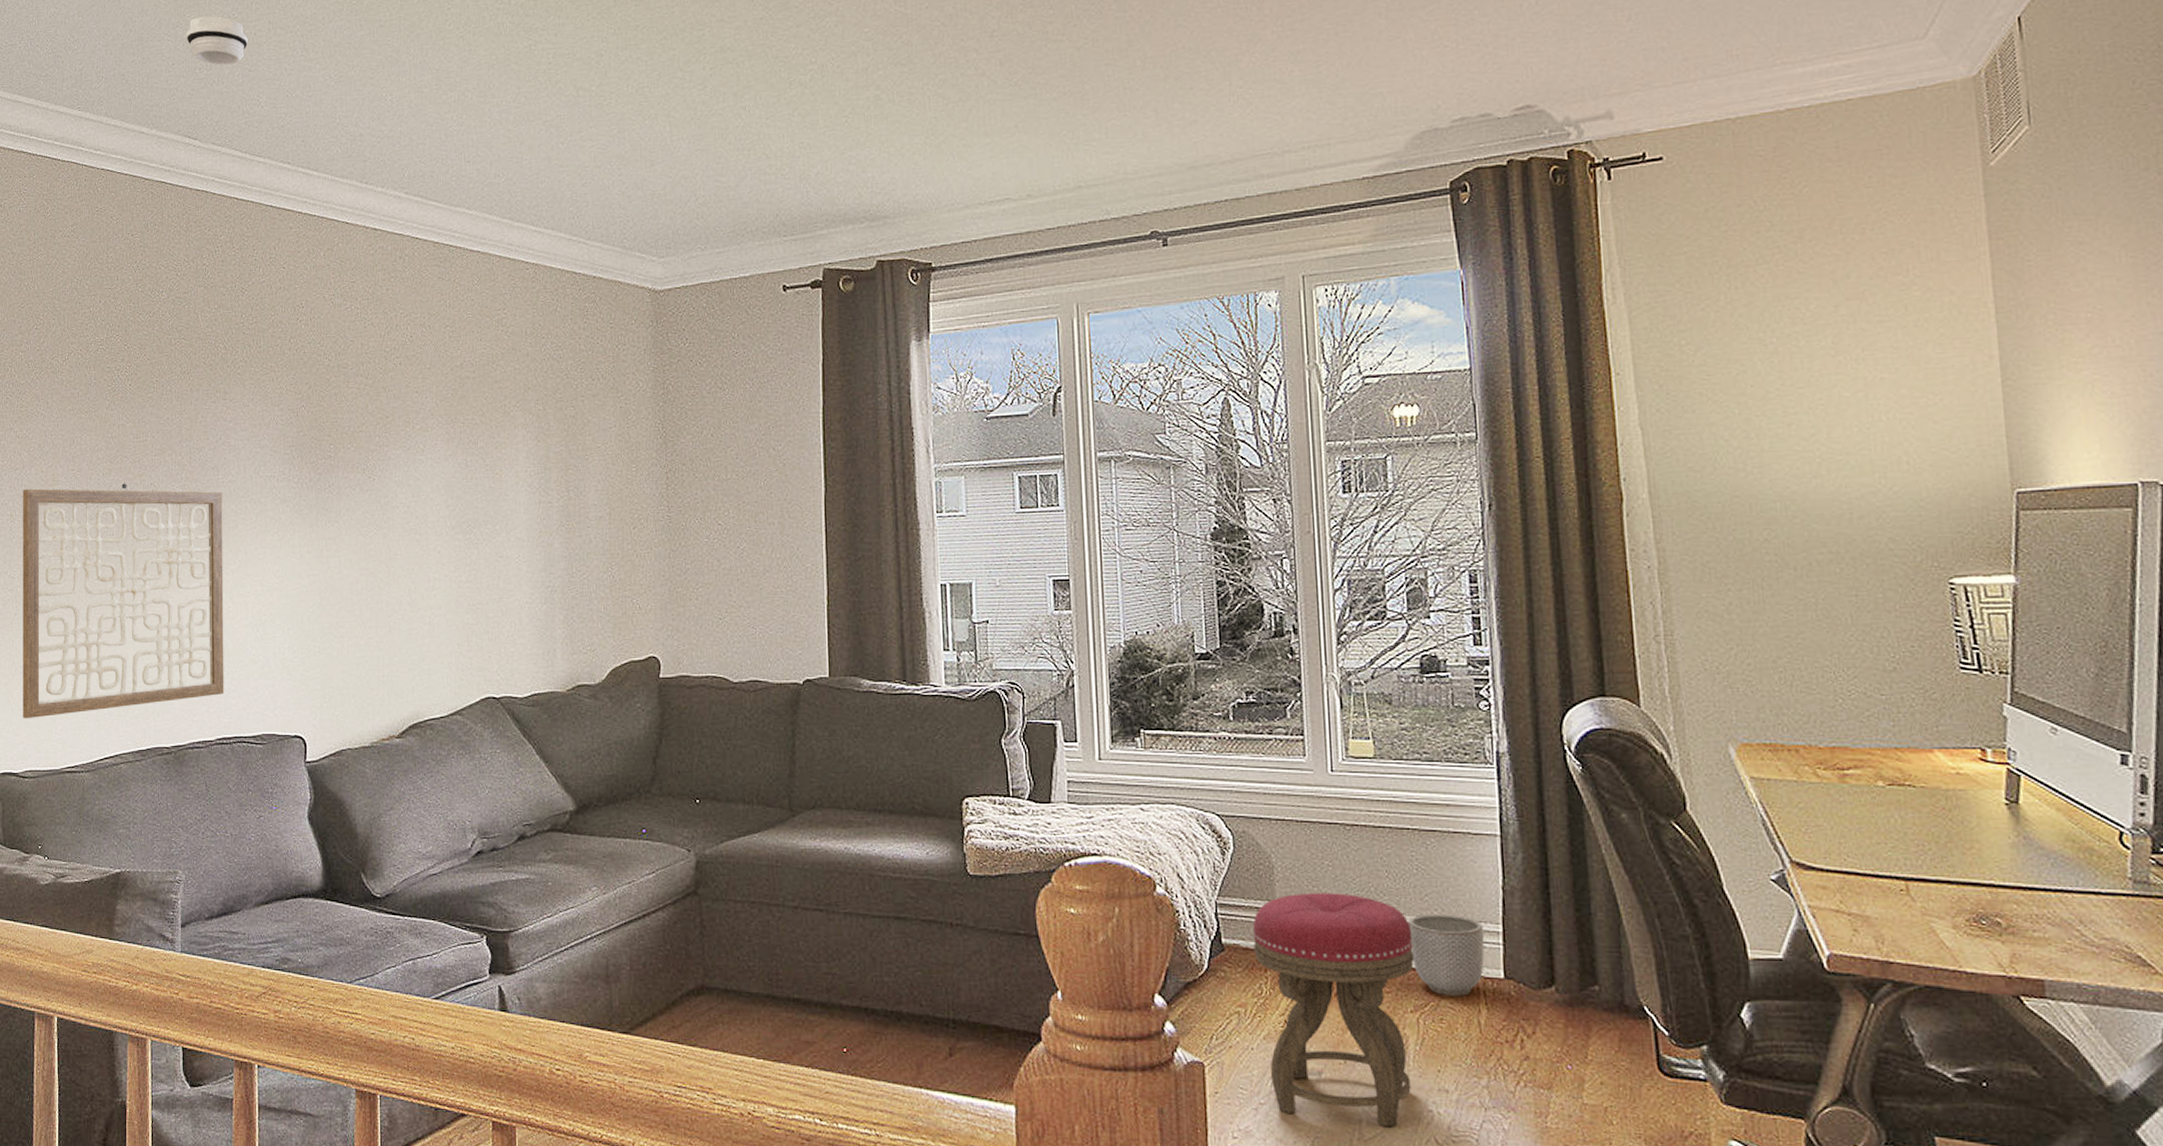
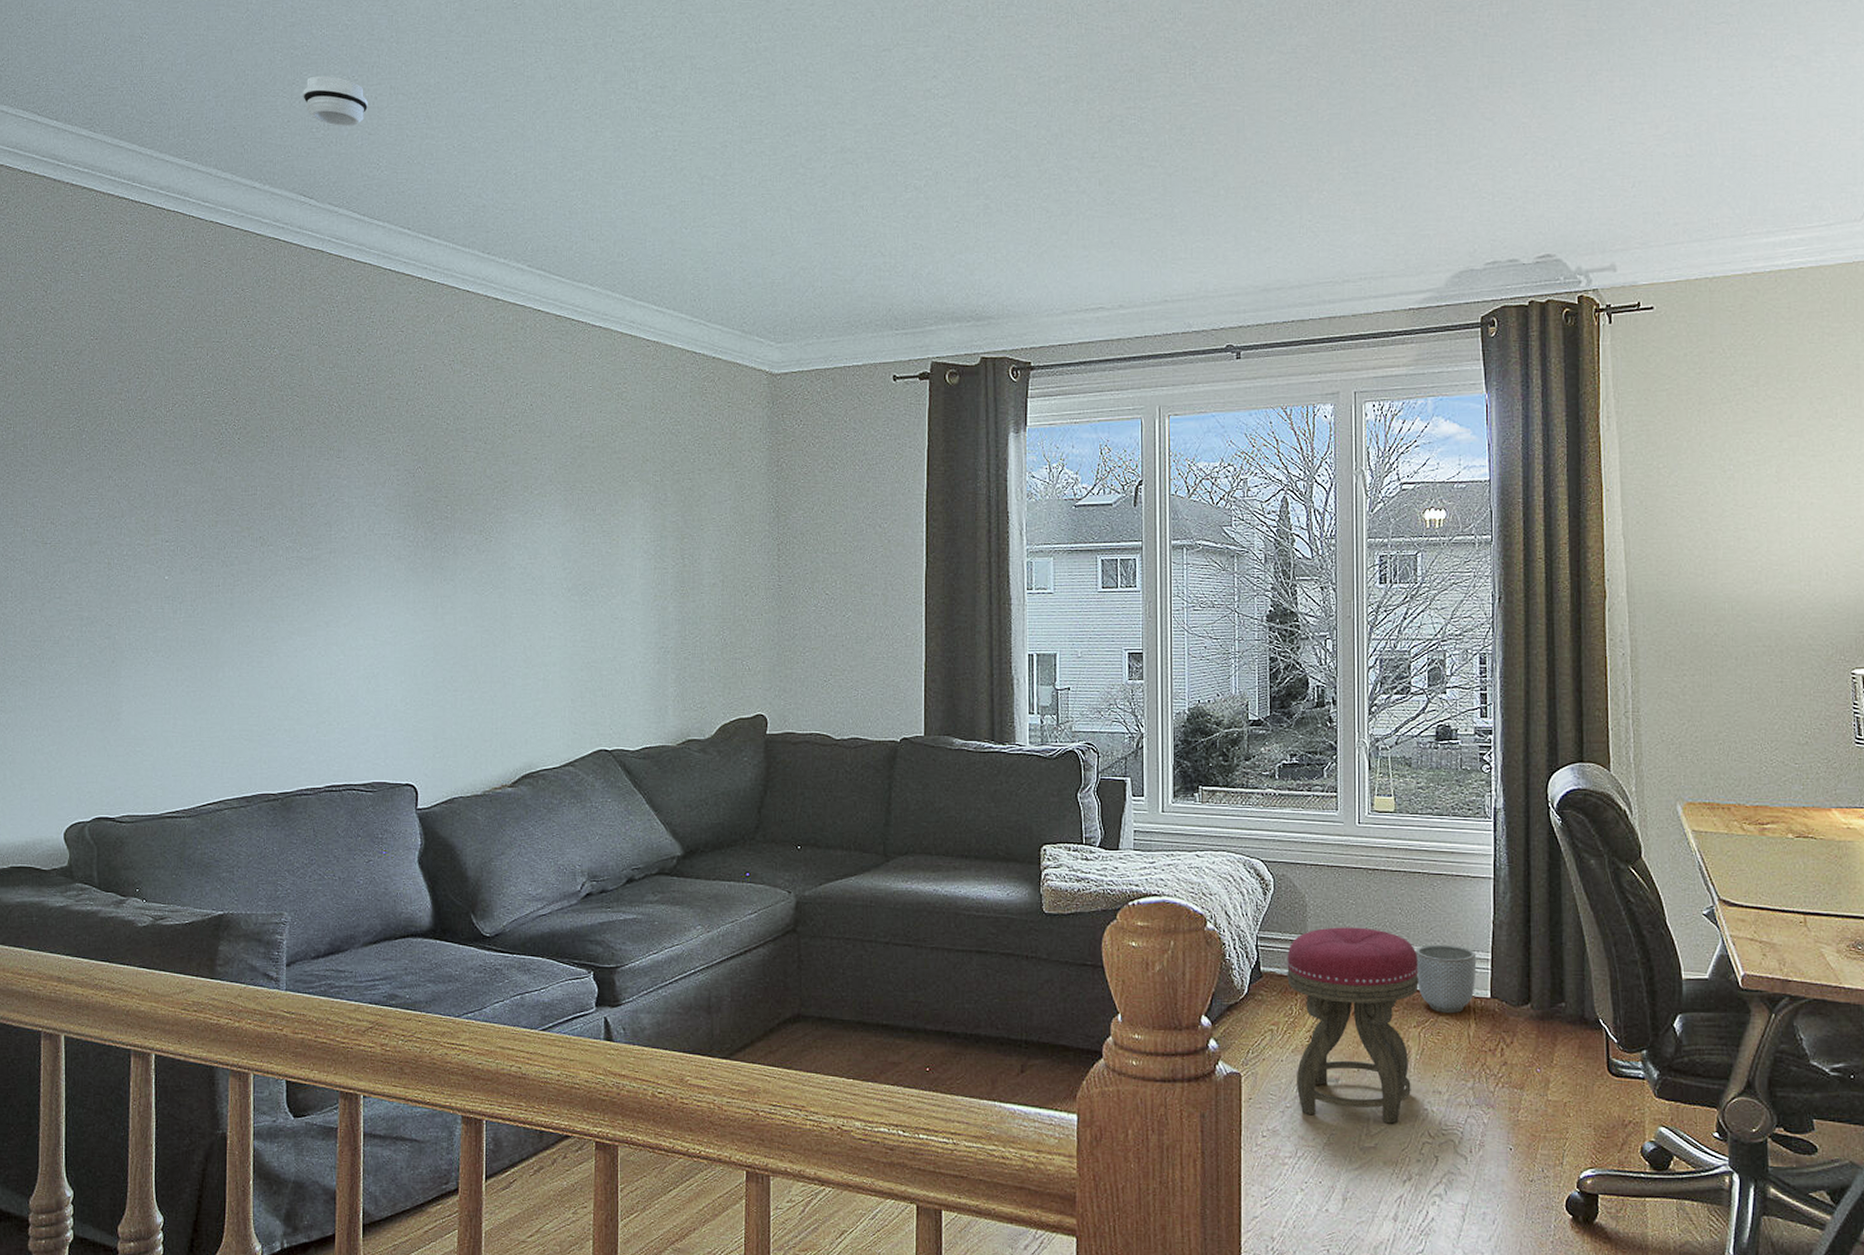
wall art: present [22,483,224,719] -> none [120,535,335,765]

